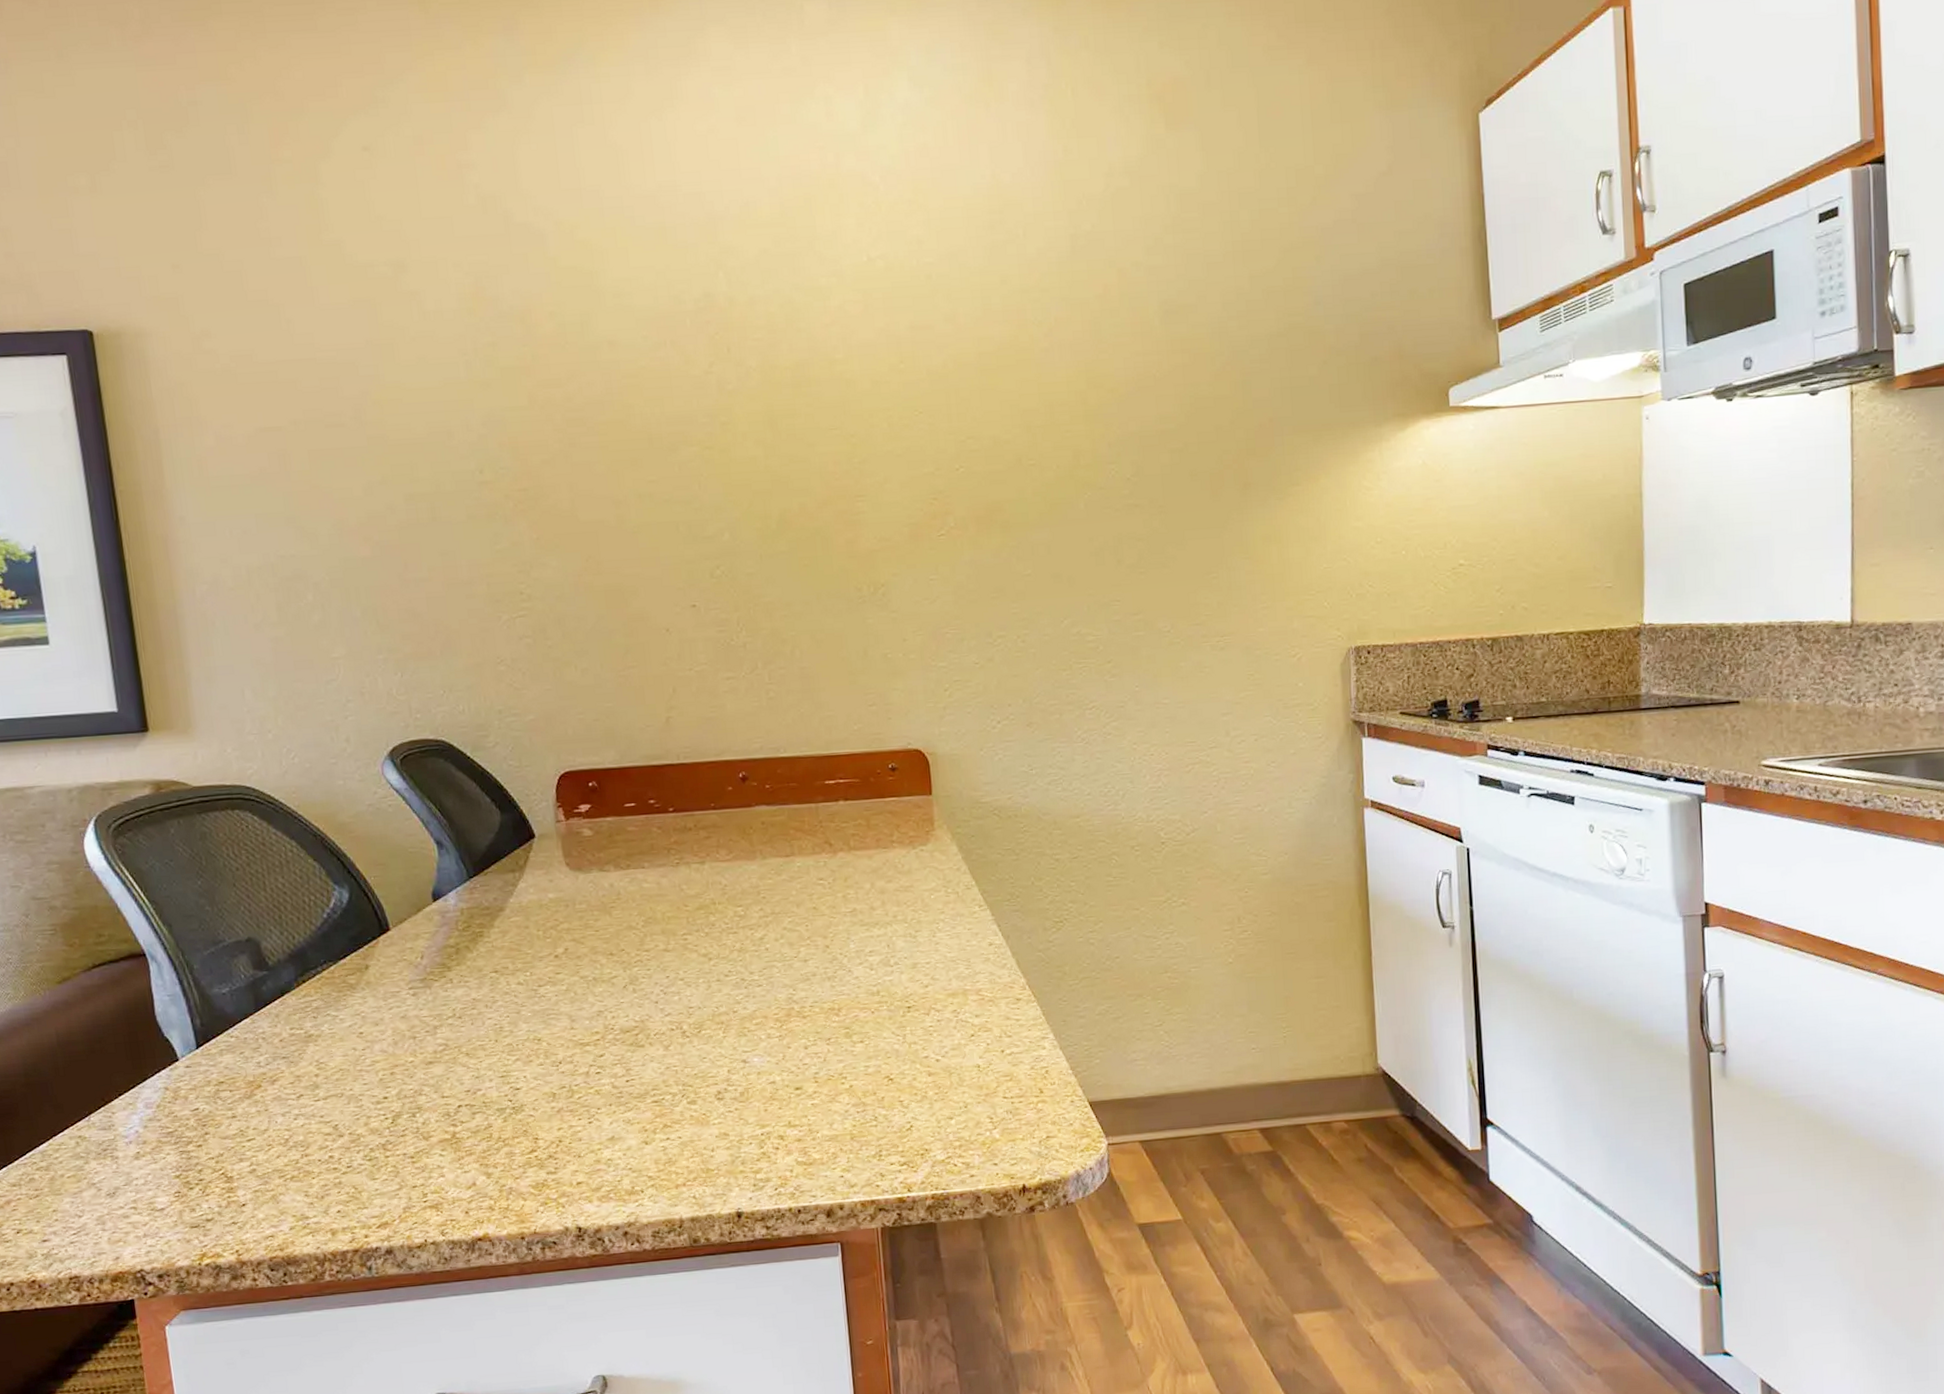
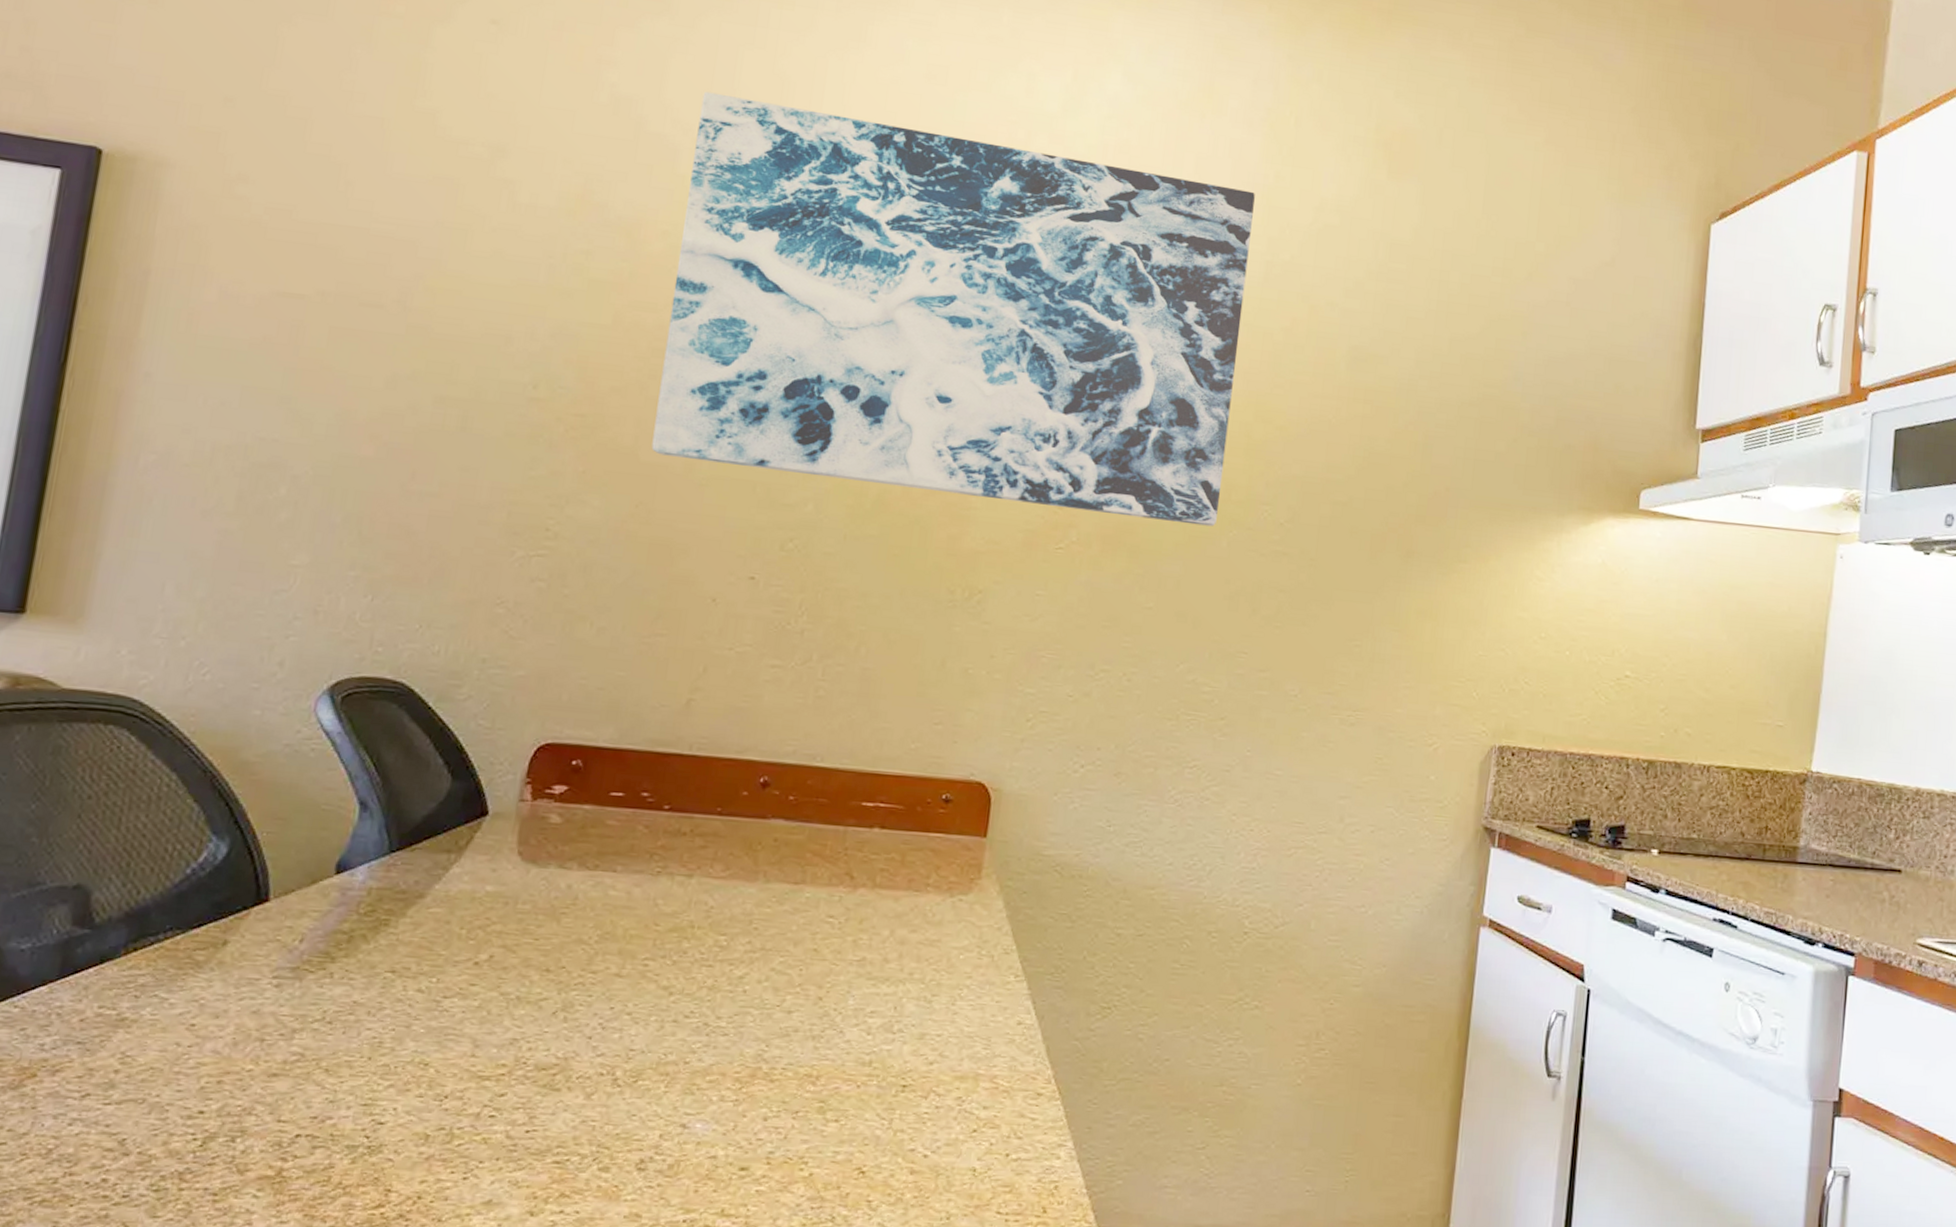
wall art: none [552,170,1071,513] -> present [651,91,1255,527]

